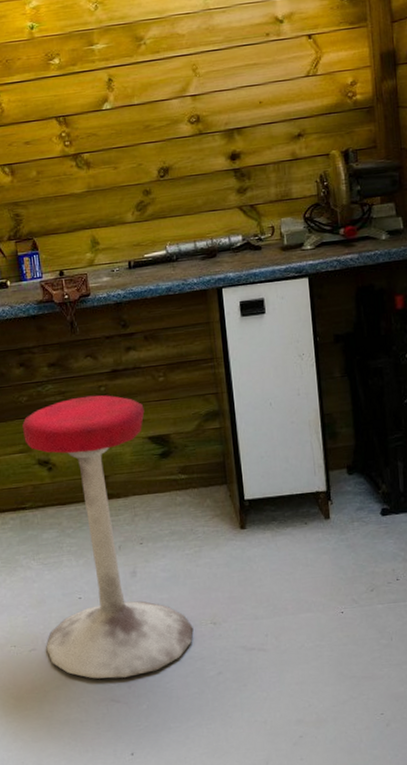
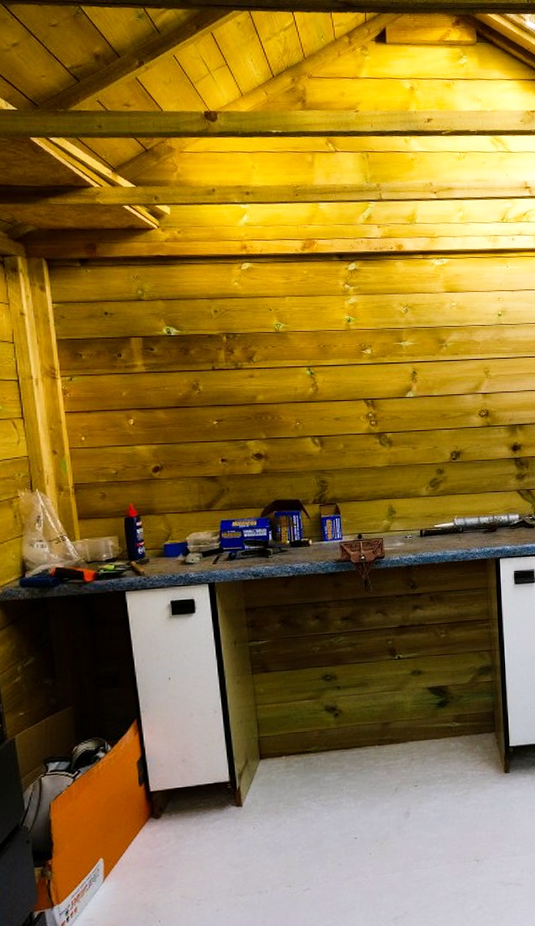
stool: present [22,395,194,679] -> none [313,648,458,917]

